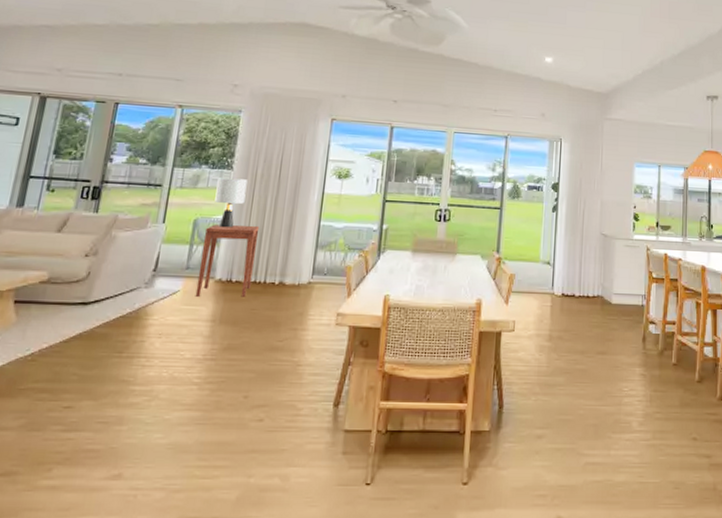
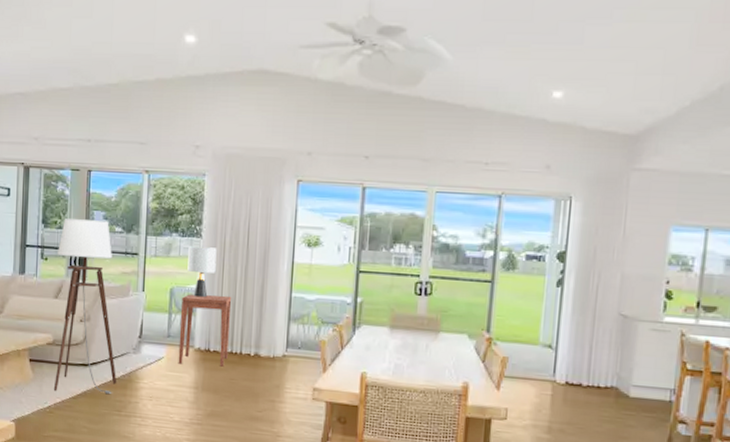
floor lamp: none [40,148,133,336] -> present [53,217,117,395]

